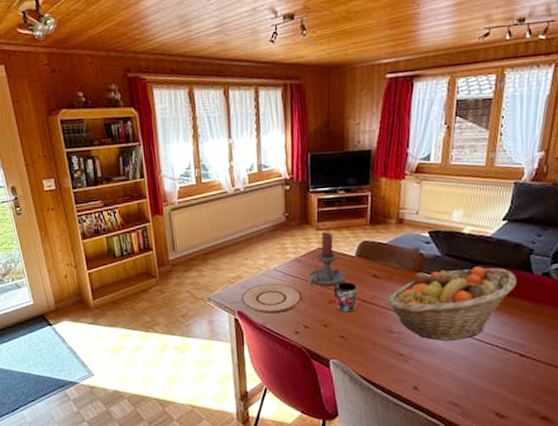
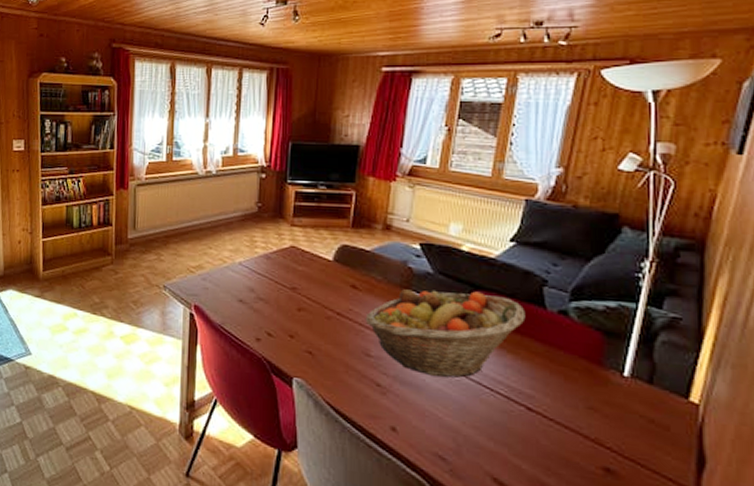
plate: present [241,283,302,314] -> none [200,278,268,314]
candle holder: present [308,232,345,286] -> none [276,229,319,291]
mug: present [334,282,358,313] -> none [305,288,333,325]

